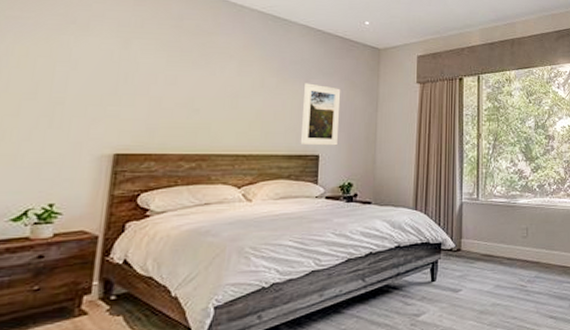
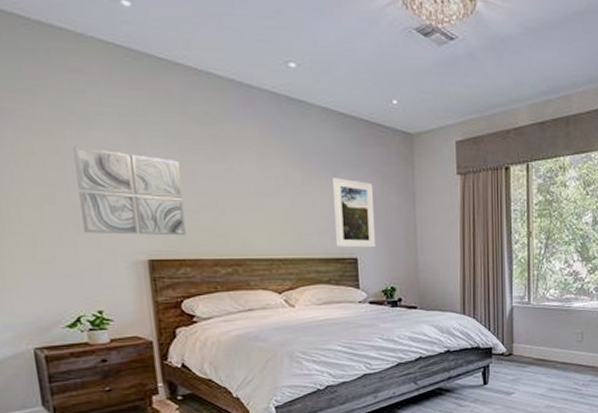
wall art: none [56,50,164,132] -> present [73,146,186,236]

